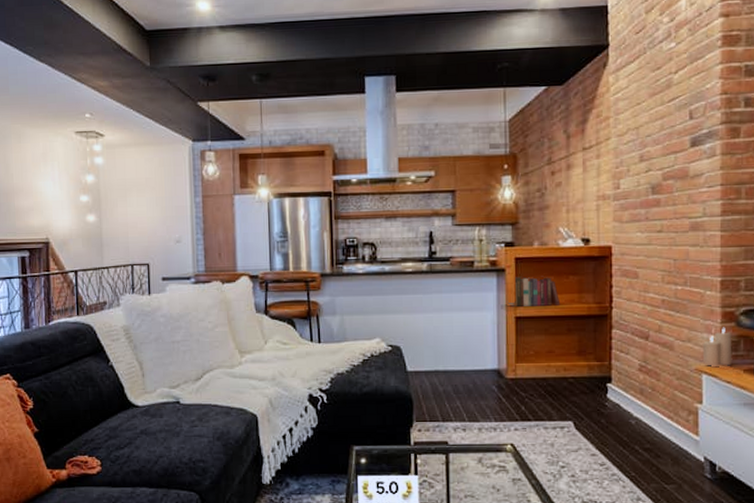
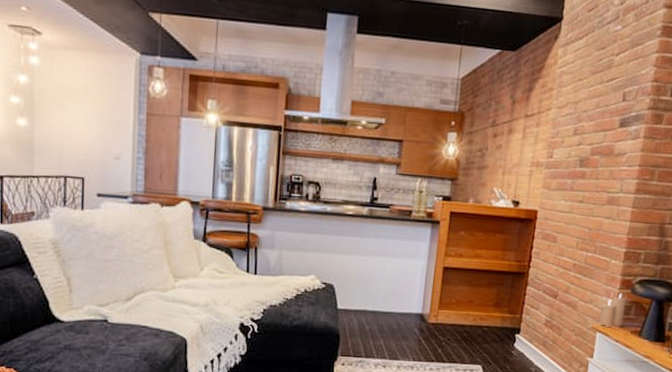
books: present [507,276,561,307] -> none [438,229,486,260]

